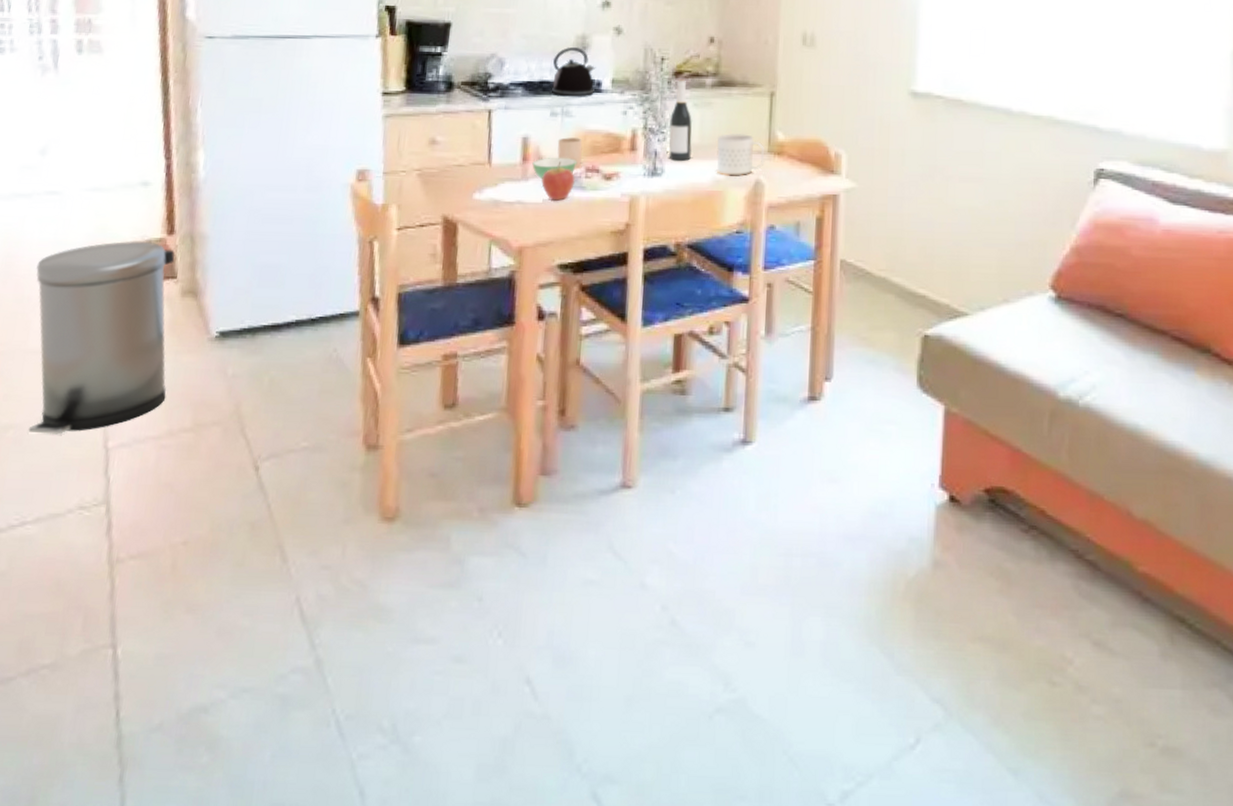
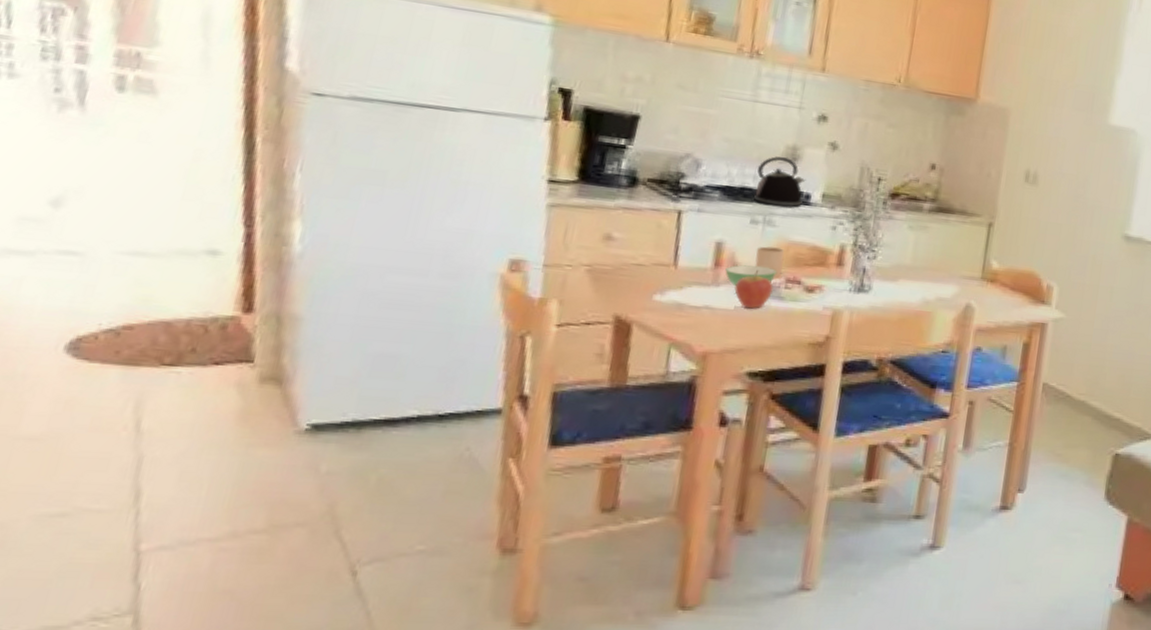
pedal bin: present [28,241,175,435] -> none [15,316,253,535]
wine bottle: present [668,78,692,162] -> none [877,200,906,281]
mug: present [716,133,765,176] -> none [927,257,979,299]

